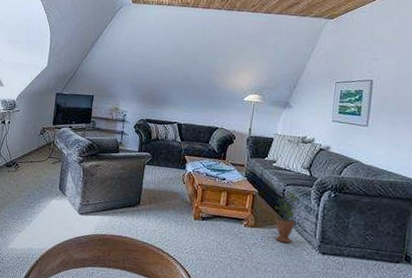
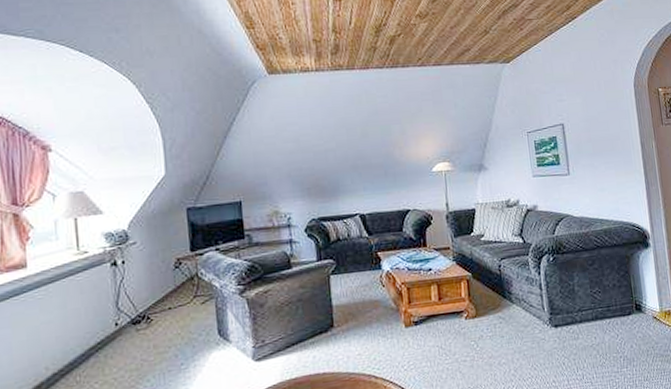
potted plant: present [274,191,302,243] -> none [493,264,521,326]

